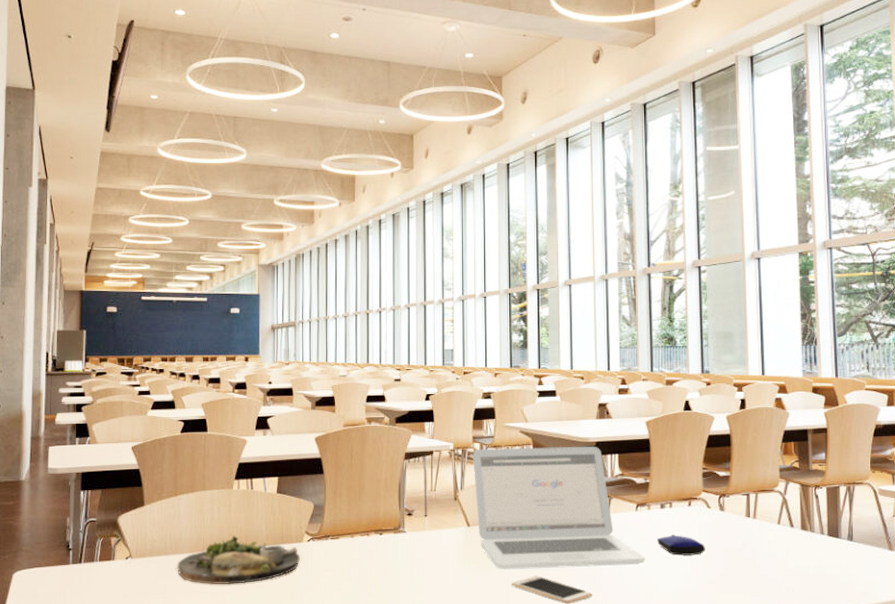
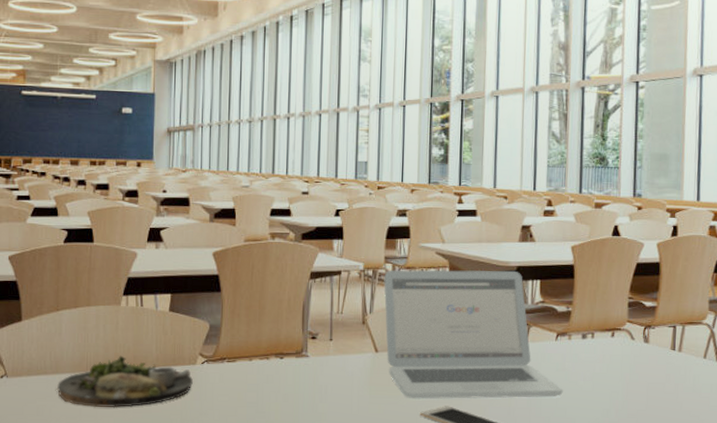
computer mouse: present [657,535,705,555] -> none [577,367,627,389]

